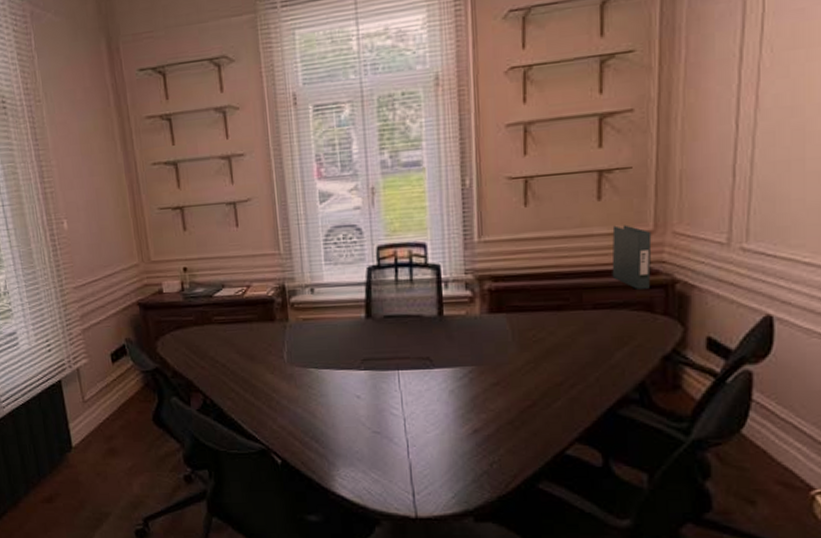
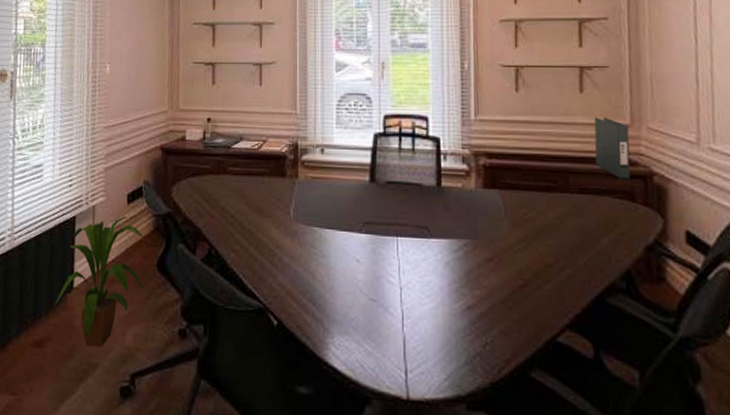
house plant: none [56,375,143,497] -> present [54,216,144,346]

